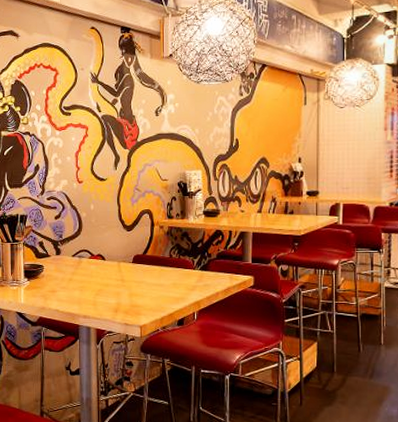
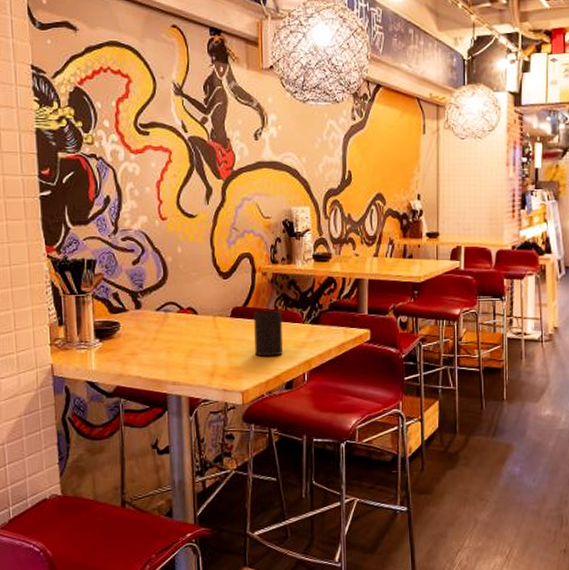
cup: none [152,258,176,297] -> present [254,311,283,357]

